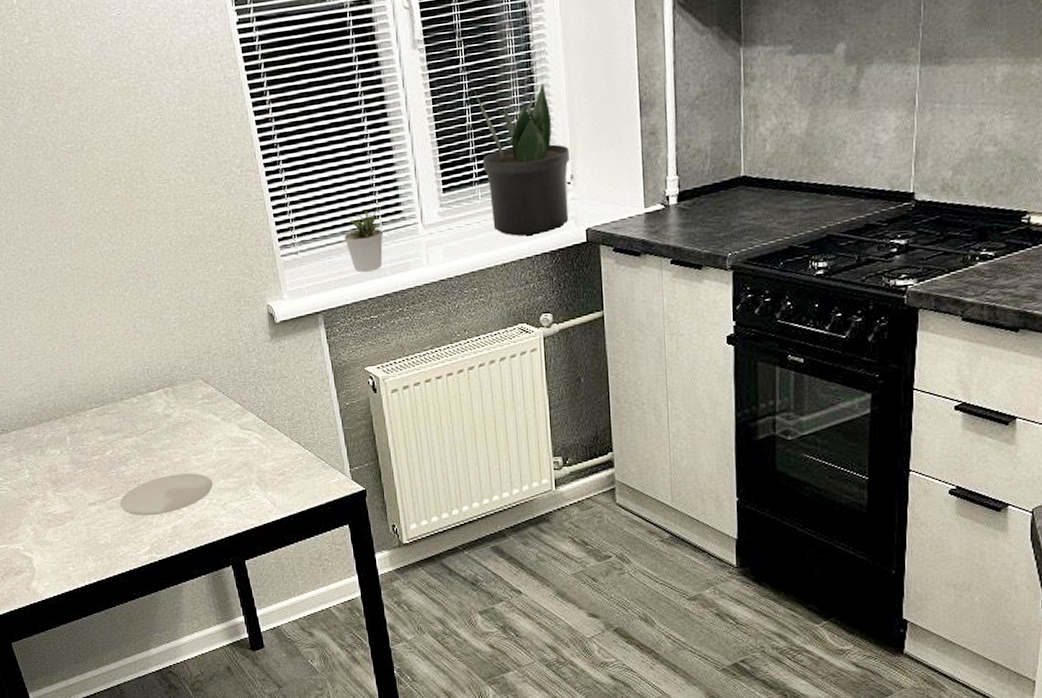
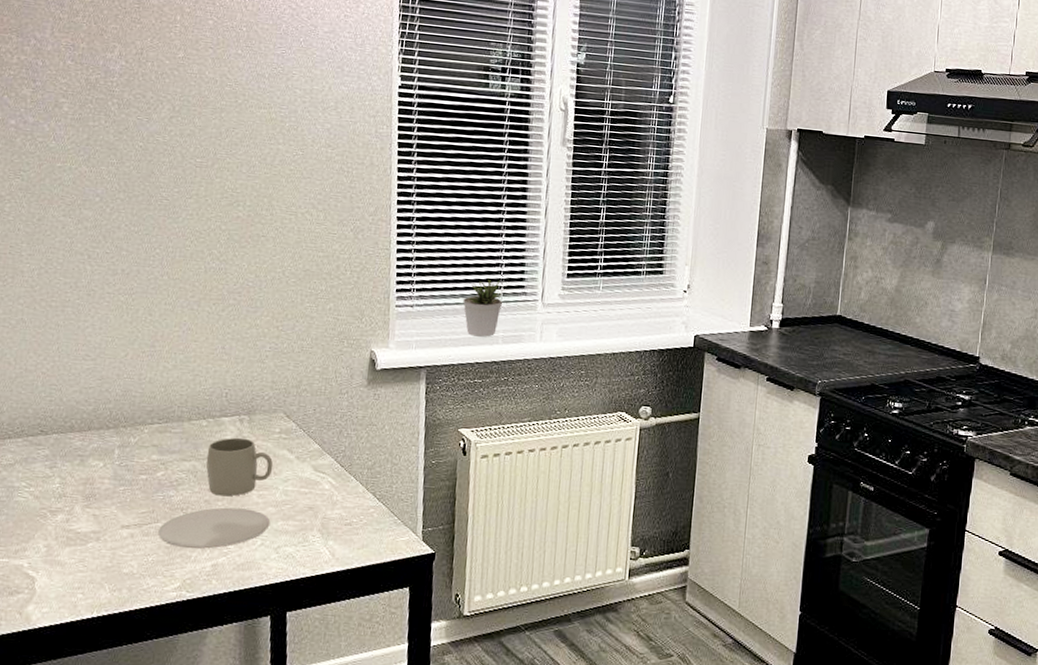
mug: none [143,408,204,465] -> present [206,437,274,497]
planter: present [475,84,570,236] -> none [608,195,690,333]

